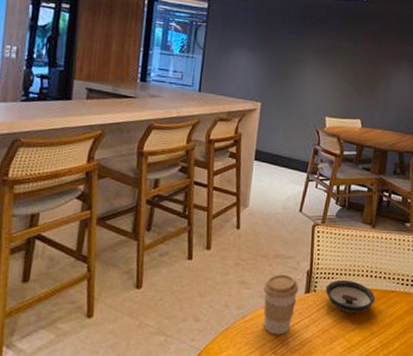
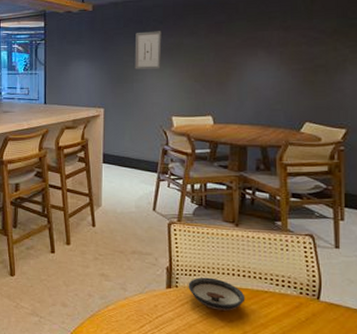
coffee cup: present [263,274,299,335] -> none [123,269,160,325]
wall art: none [295,29,323,69] -> present [134,31,162,69]

